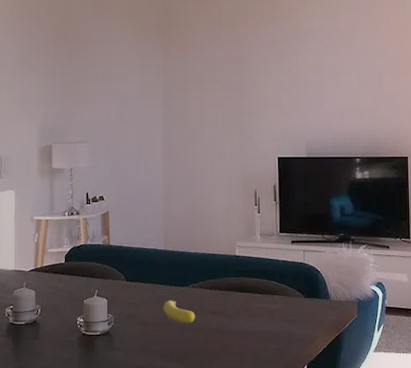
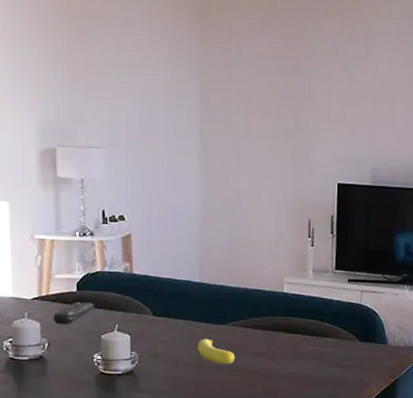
remote control: none [45,272,79,292] -> present [53,302,95,324]

